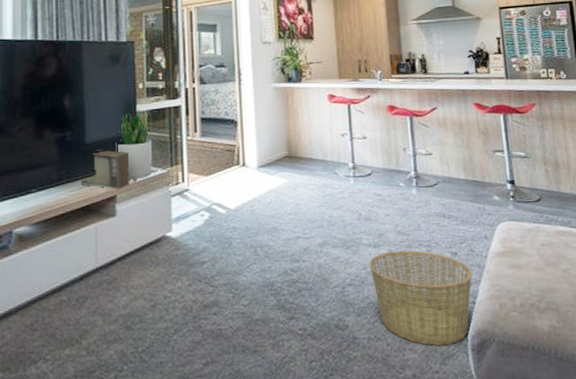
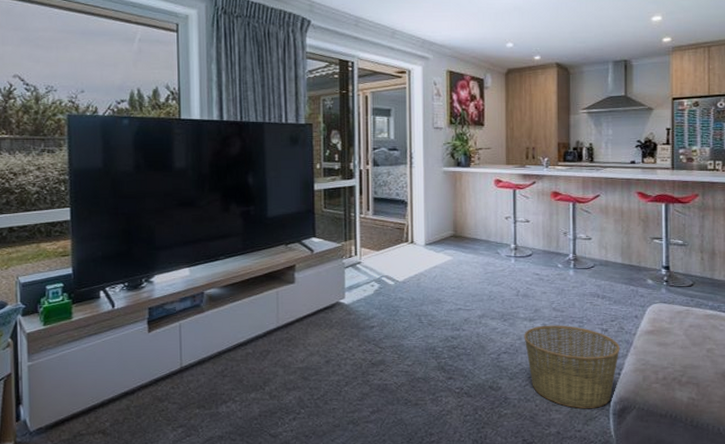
speaker: present [80,149,130,190] -> none [263,223,308,260]
planter: present [115,107,153,180] -> none [295,186,329,252]

